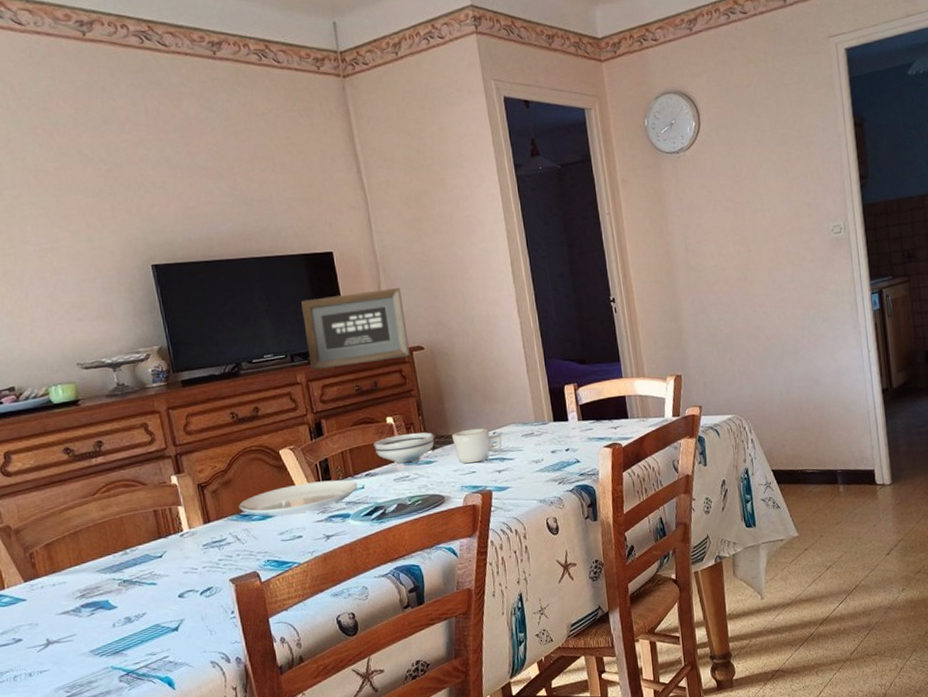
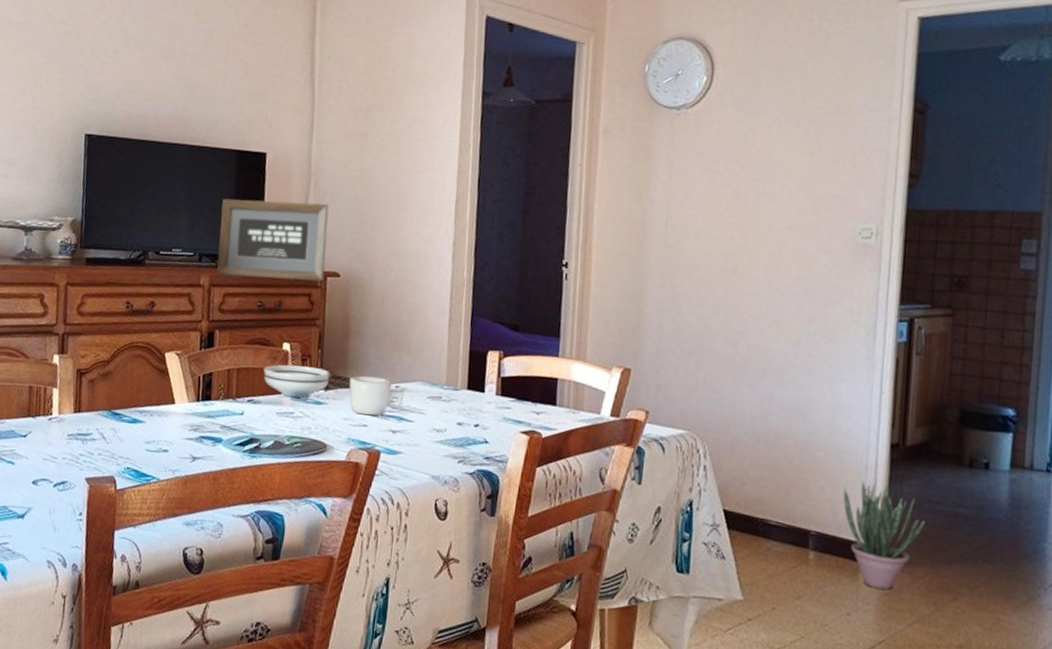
plate: present [238,480,357,517] -> none [111,393,237,426]
potted plant: none [855,421,916,502] -> present [843,480,926,591]

